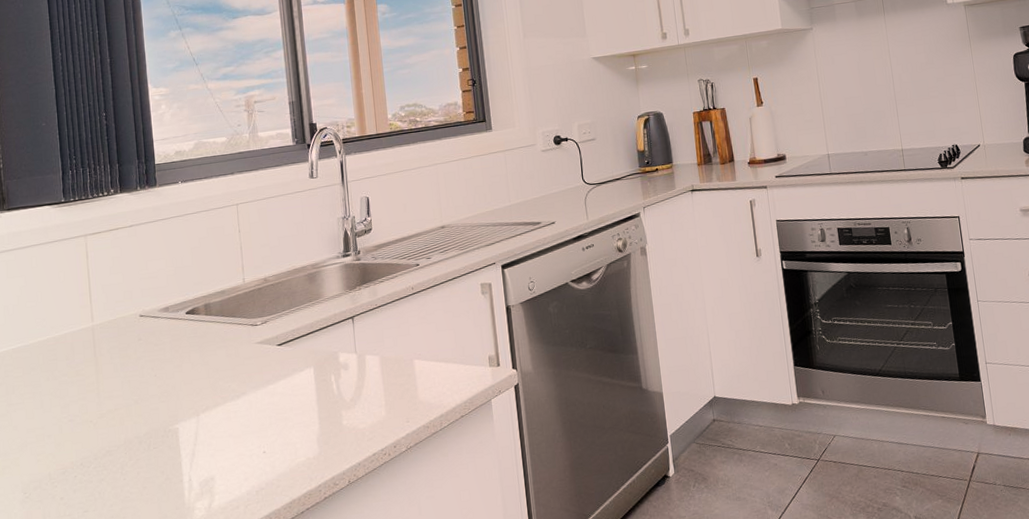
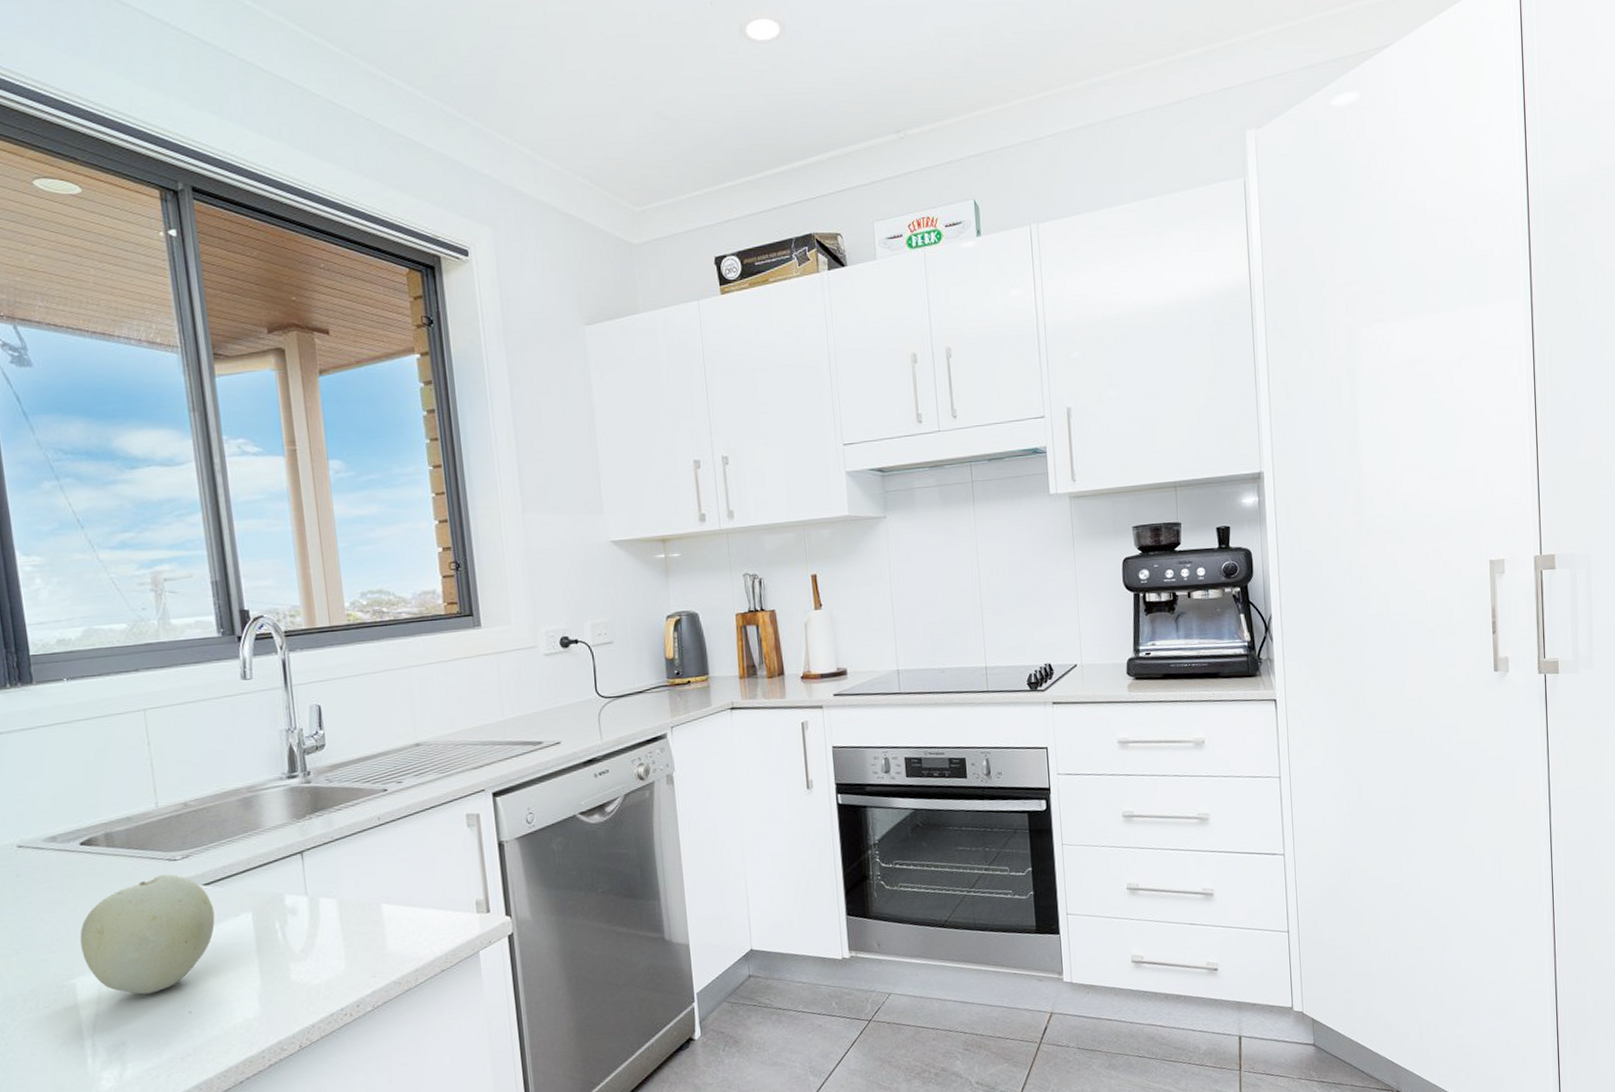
fruit: none [183,337,285,438] -> present [79,874,215,995]

